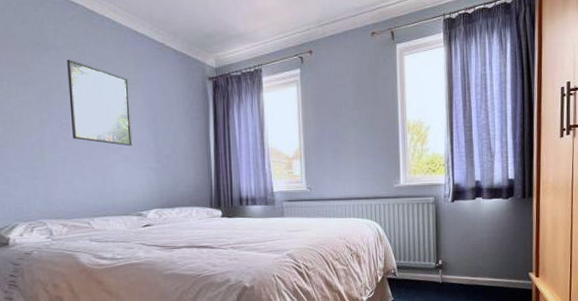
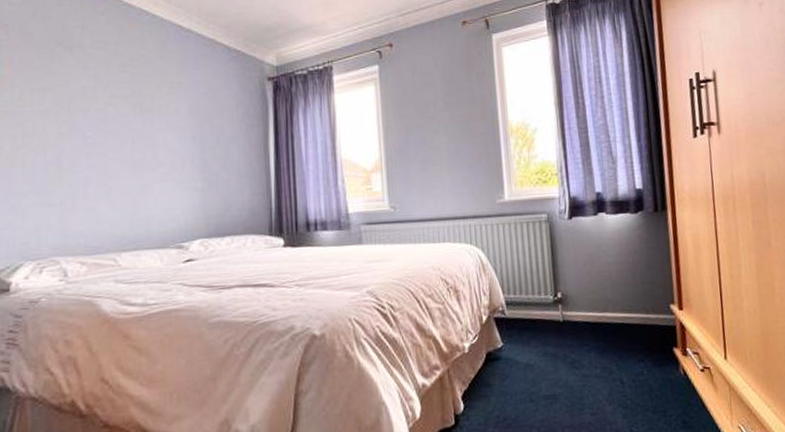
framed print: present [67,59,133,147] -> none [95,60,173,163]

